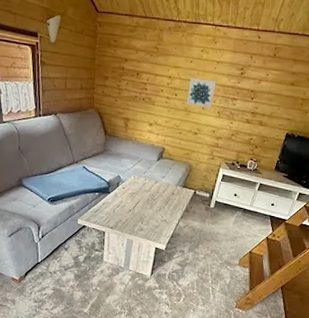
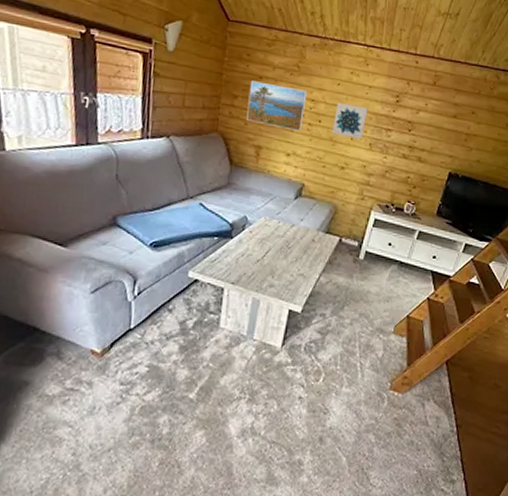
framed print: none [116,63,165,105] -> present [246,81,307,132]

